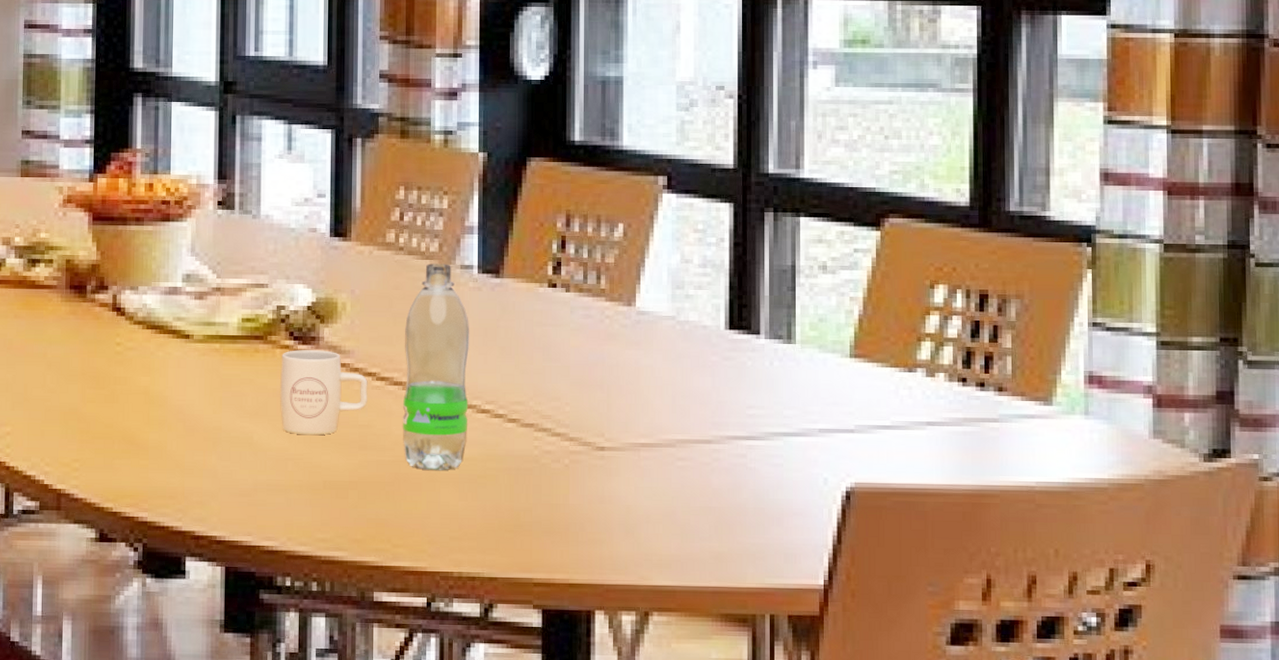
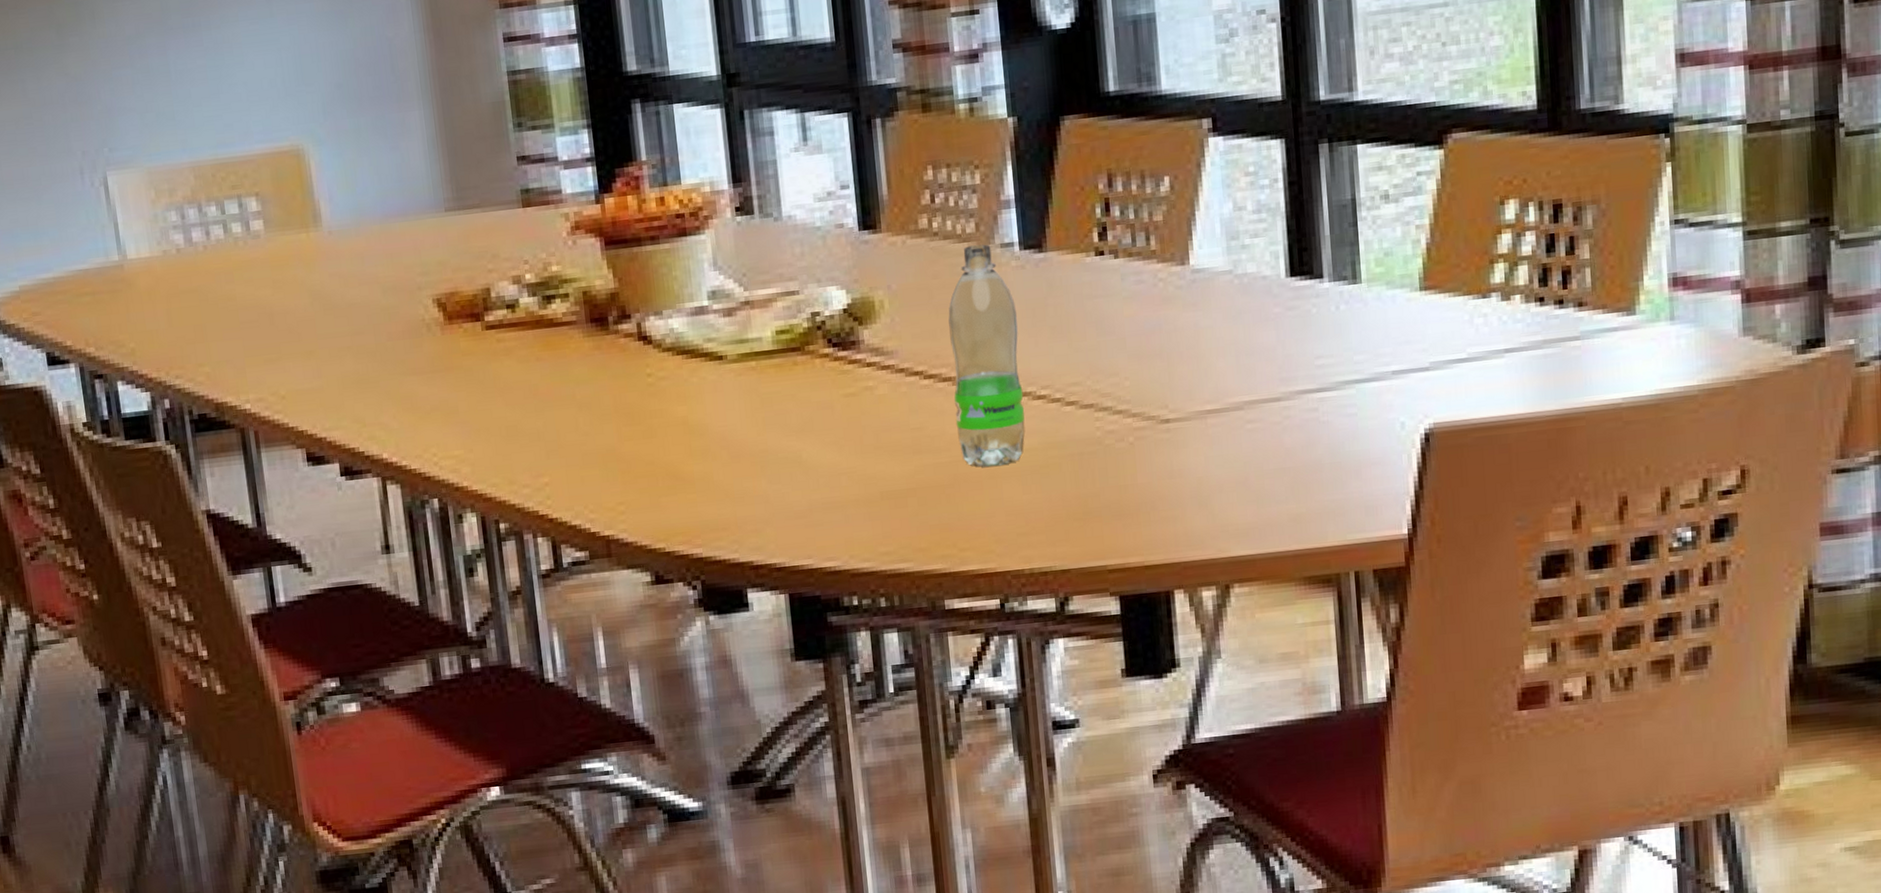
mug: present [279,350,368,436] -> none [822,354,918,447]

